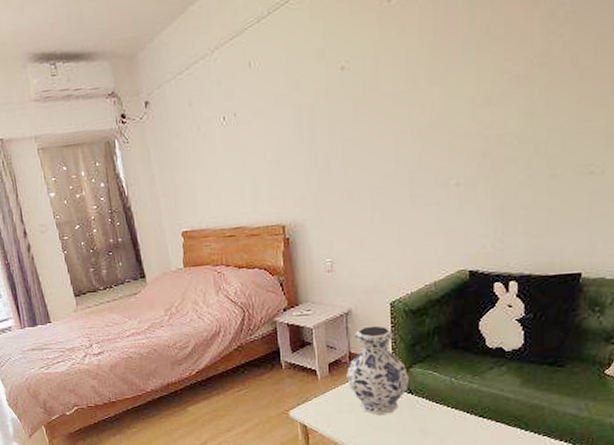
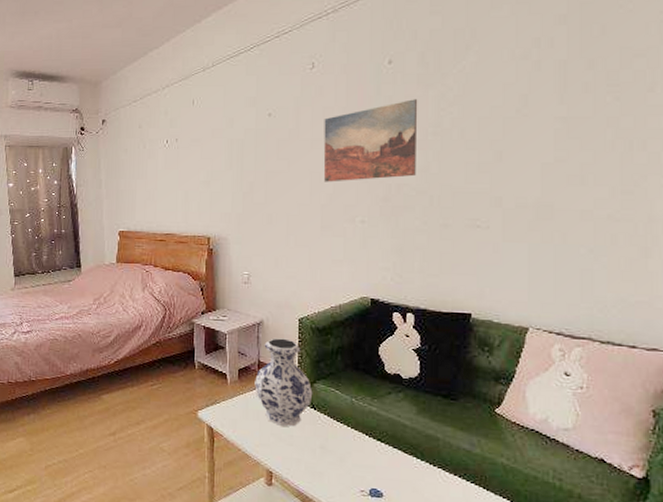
wall art: none [408,23,522,143] -> present [323,99,418,182]

